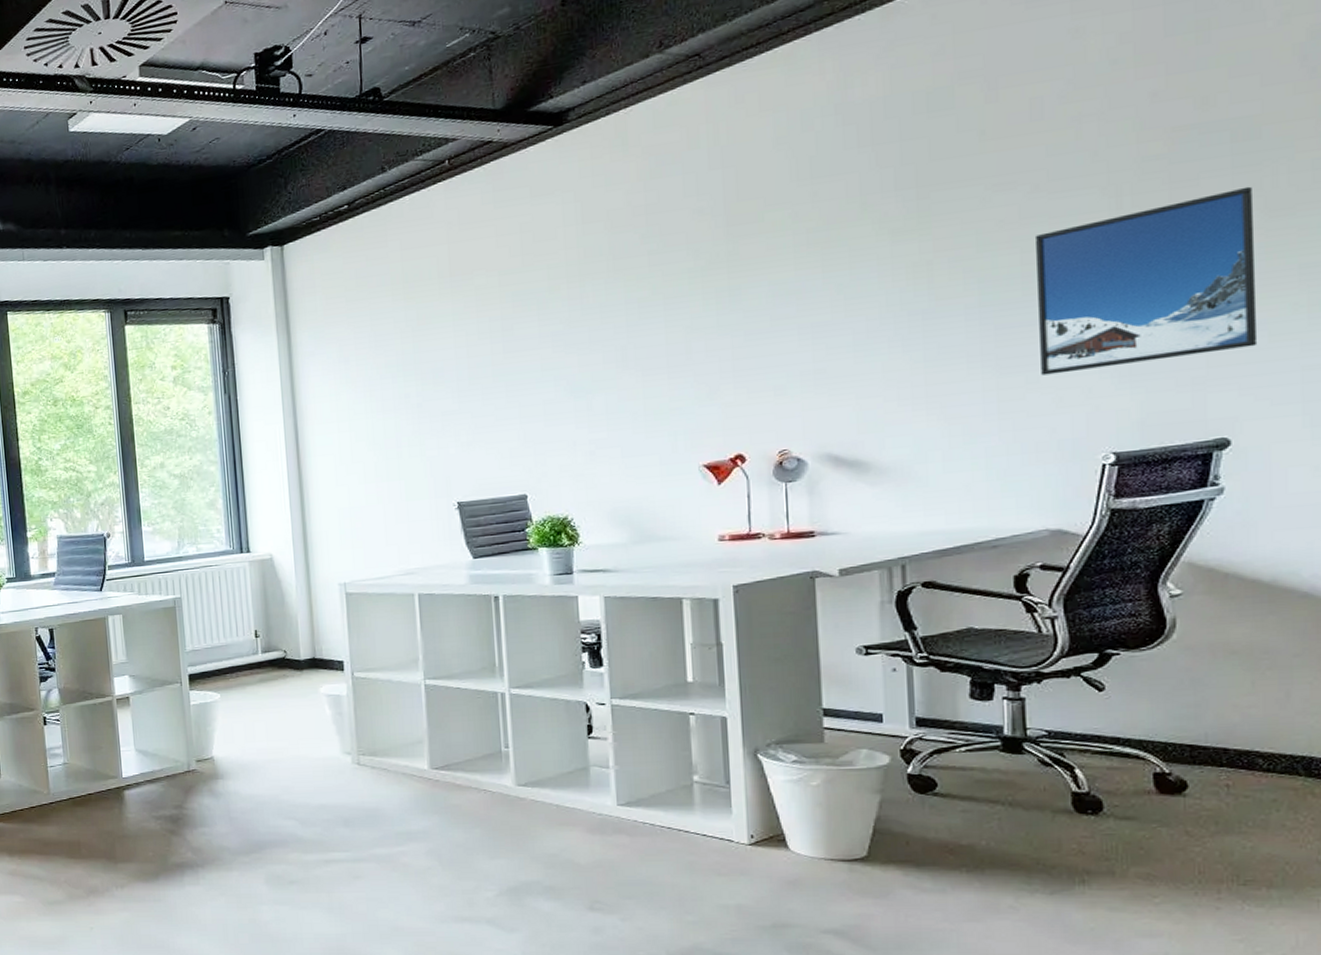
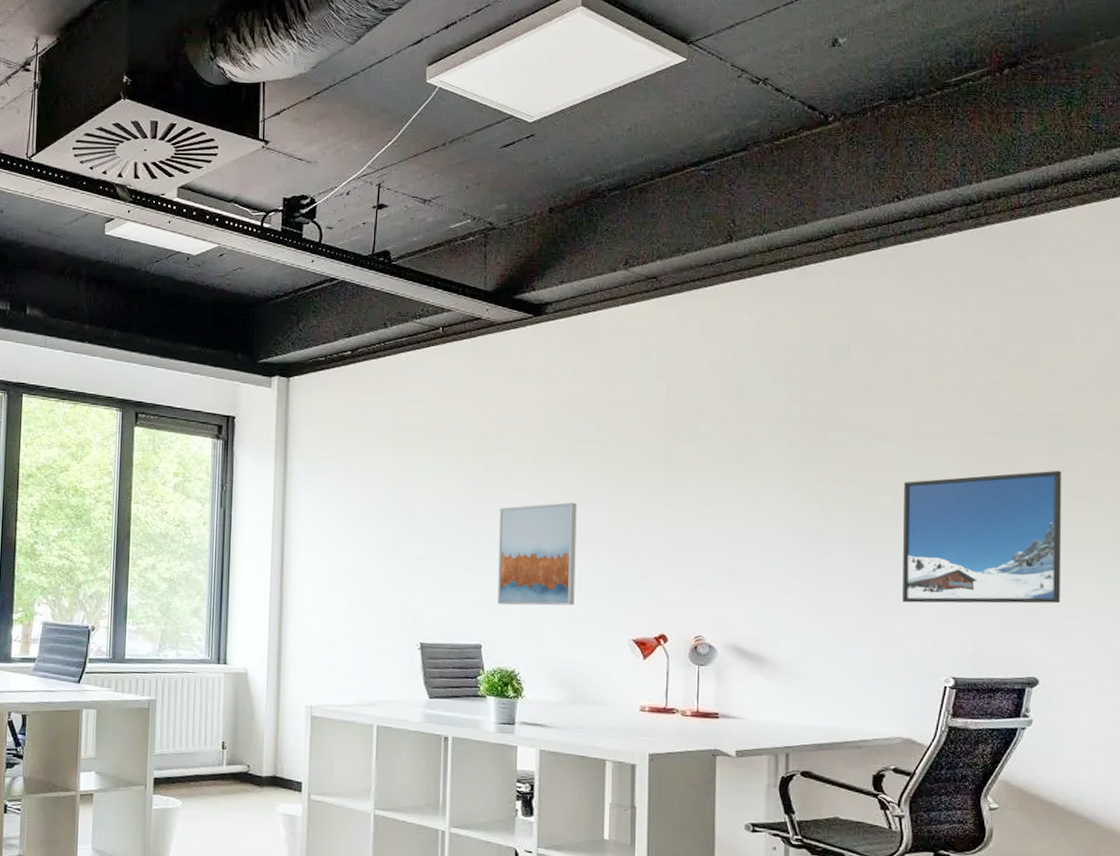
wall art: none [533,325,631,450] -> present [498,502,577,606]

